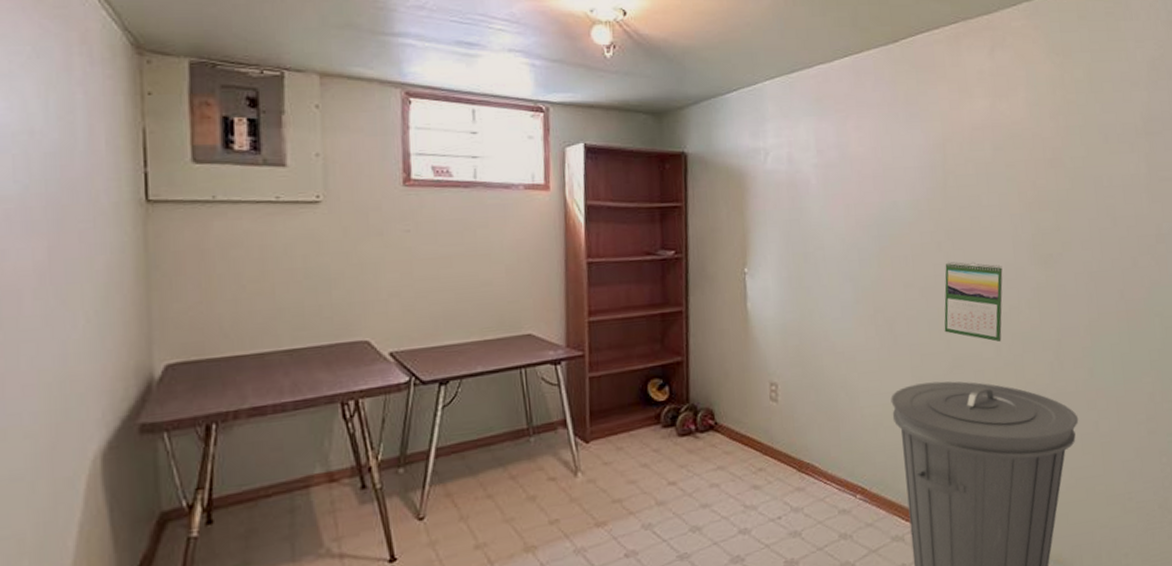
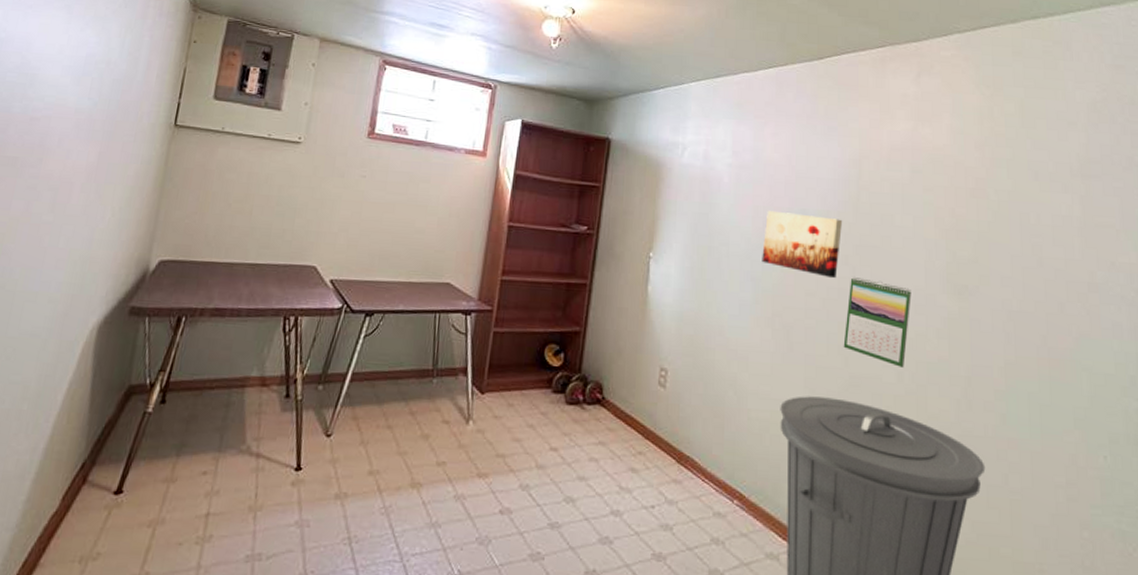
wall art: none [858,206,933,267] -> present [762,210,843,279]

